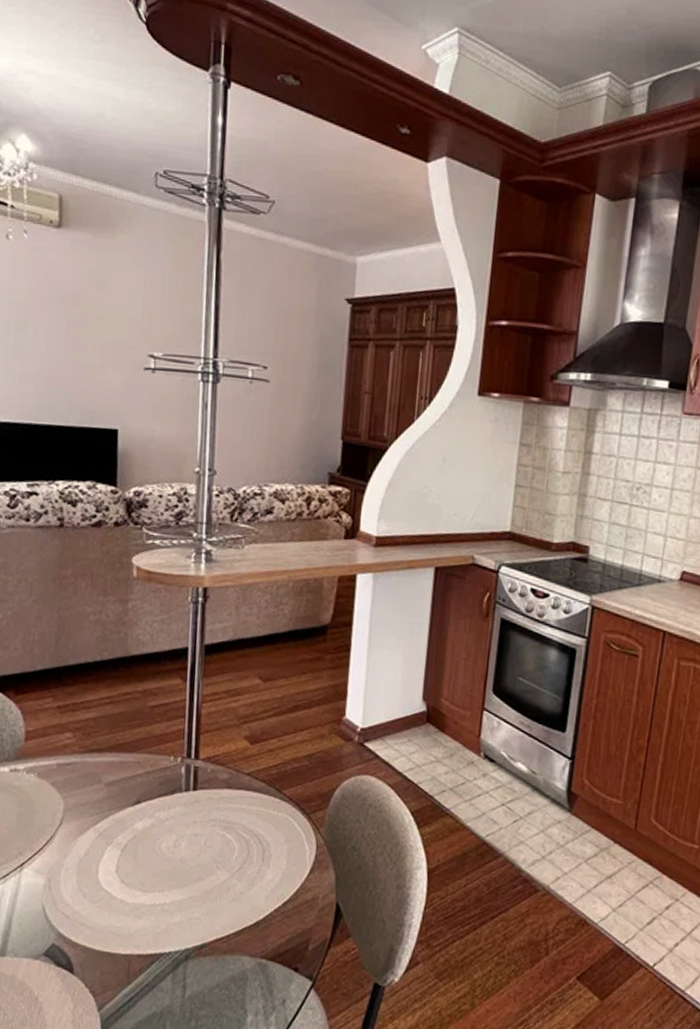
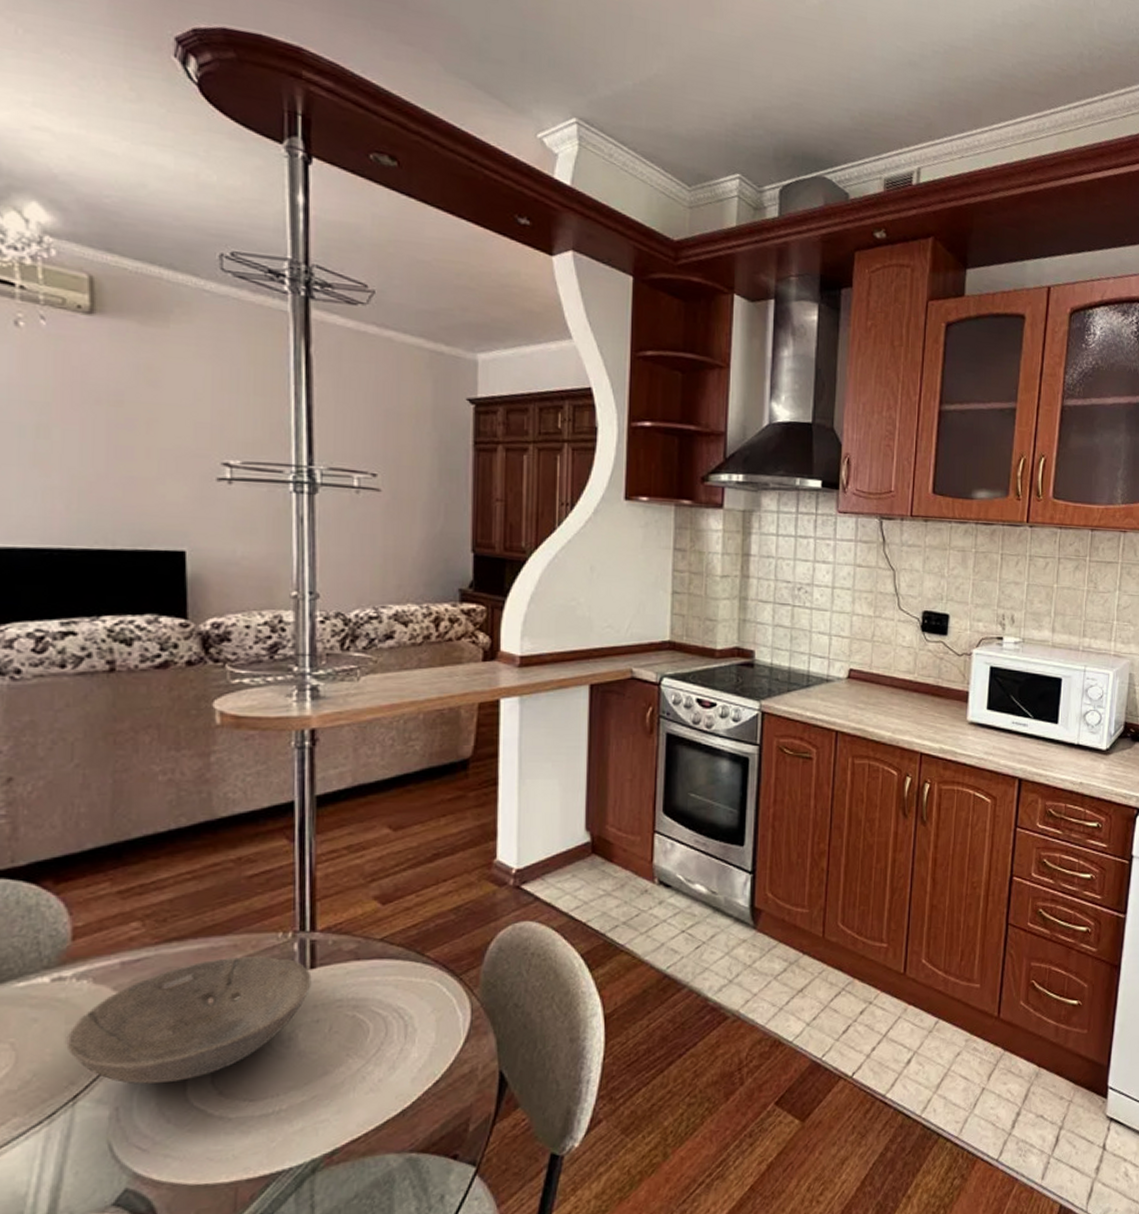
bowl: none [17,771,194,866] -> present [66,956,312,1084]

